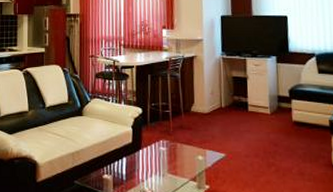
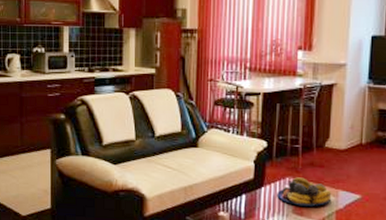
fruit bowl: none [153,139,201,166] -> present [277,177,332,207]

